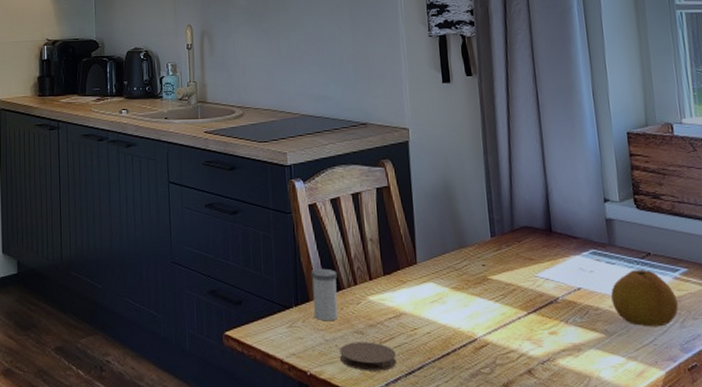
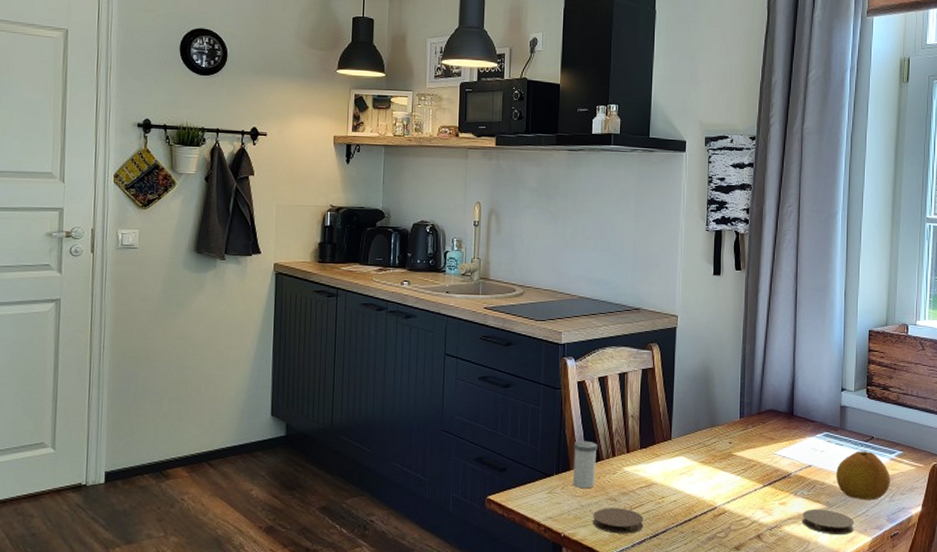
coaster: none [578,338,642,369] -> present [802,509,854,535]

